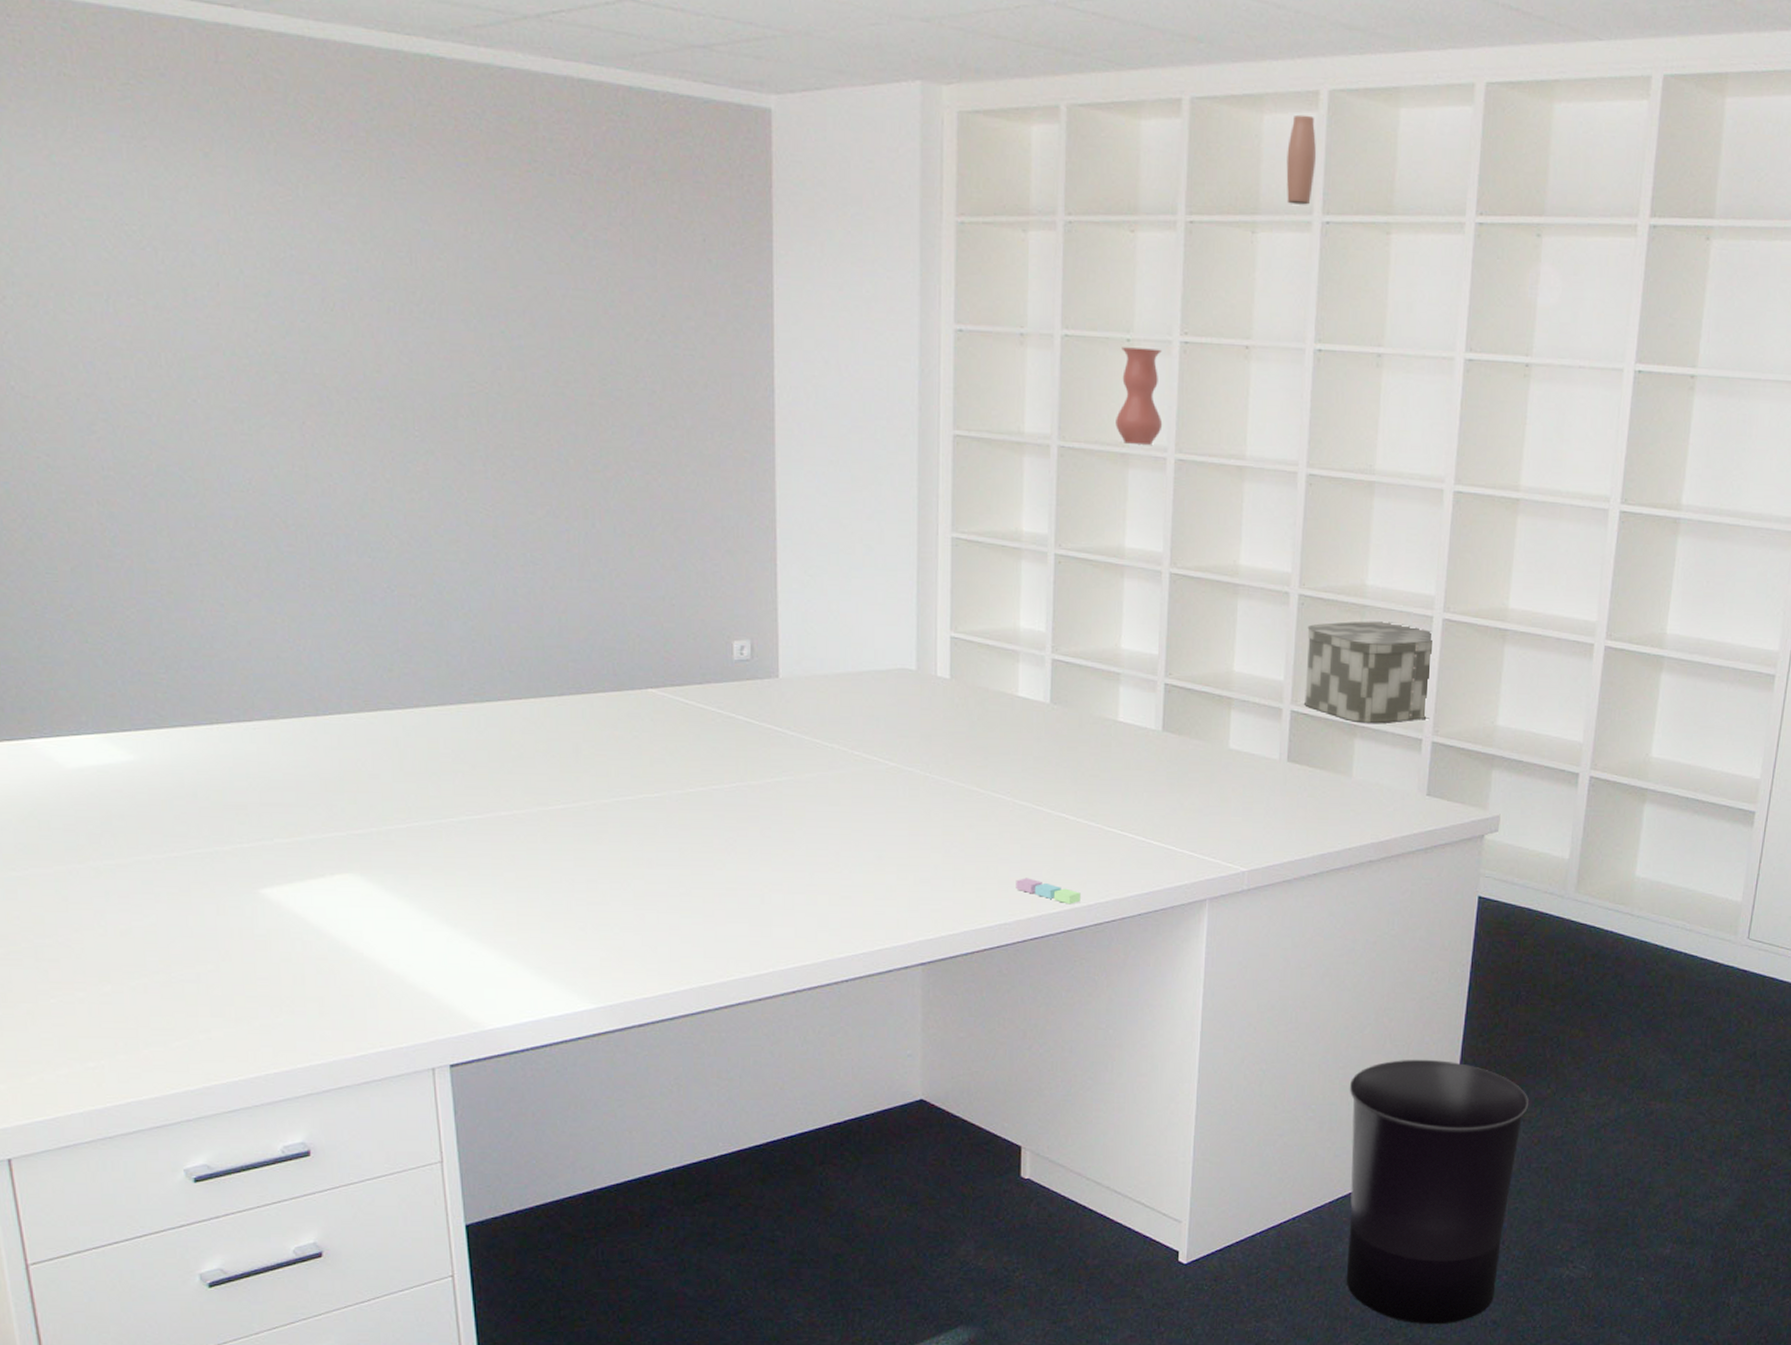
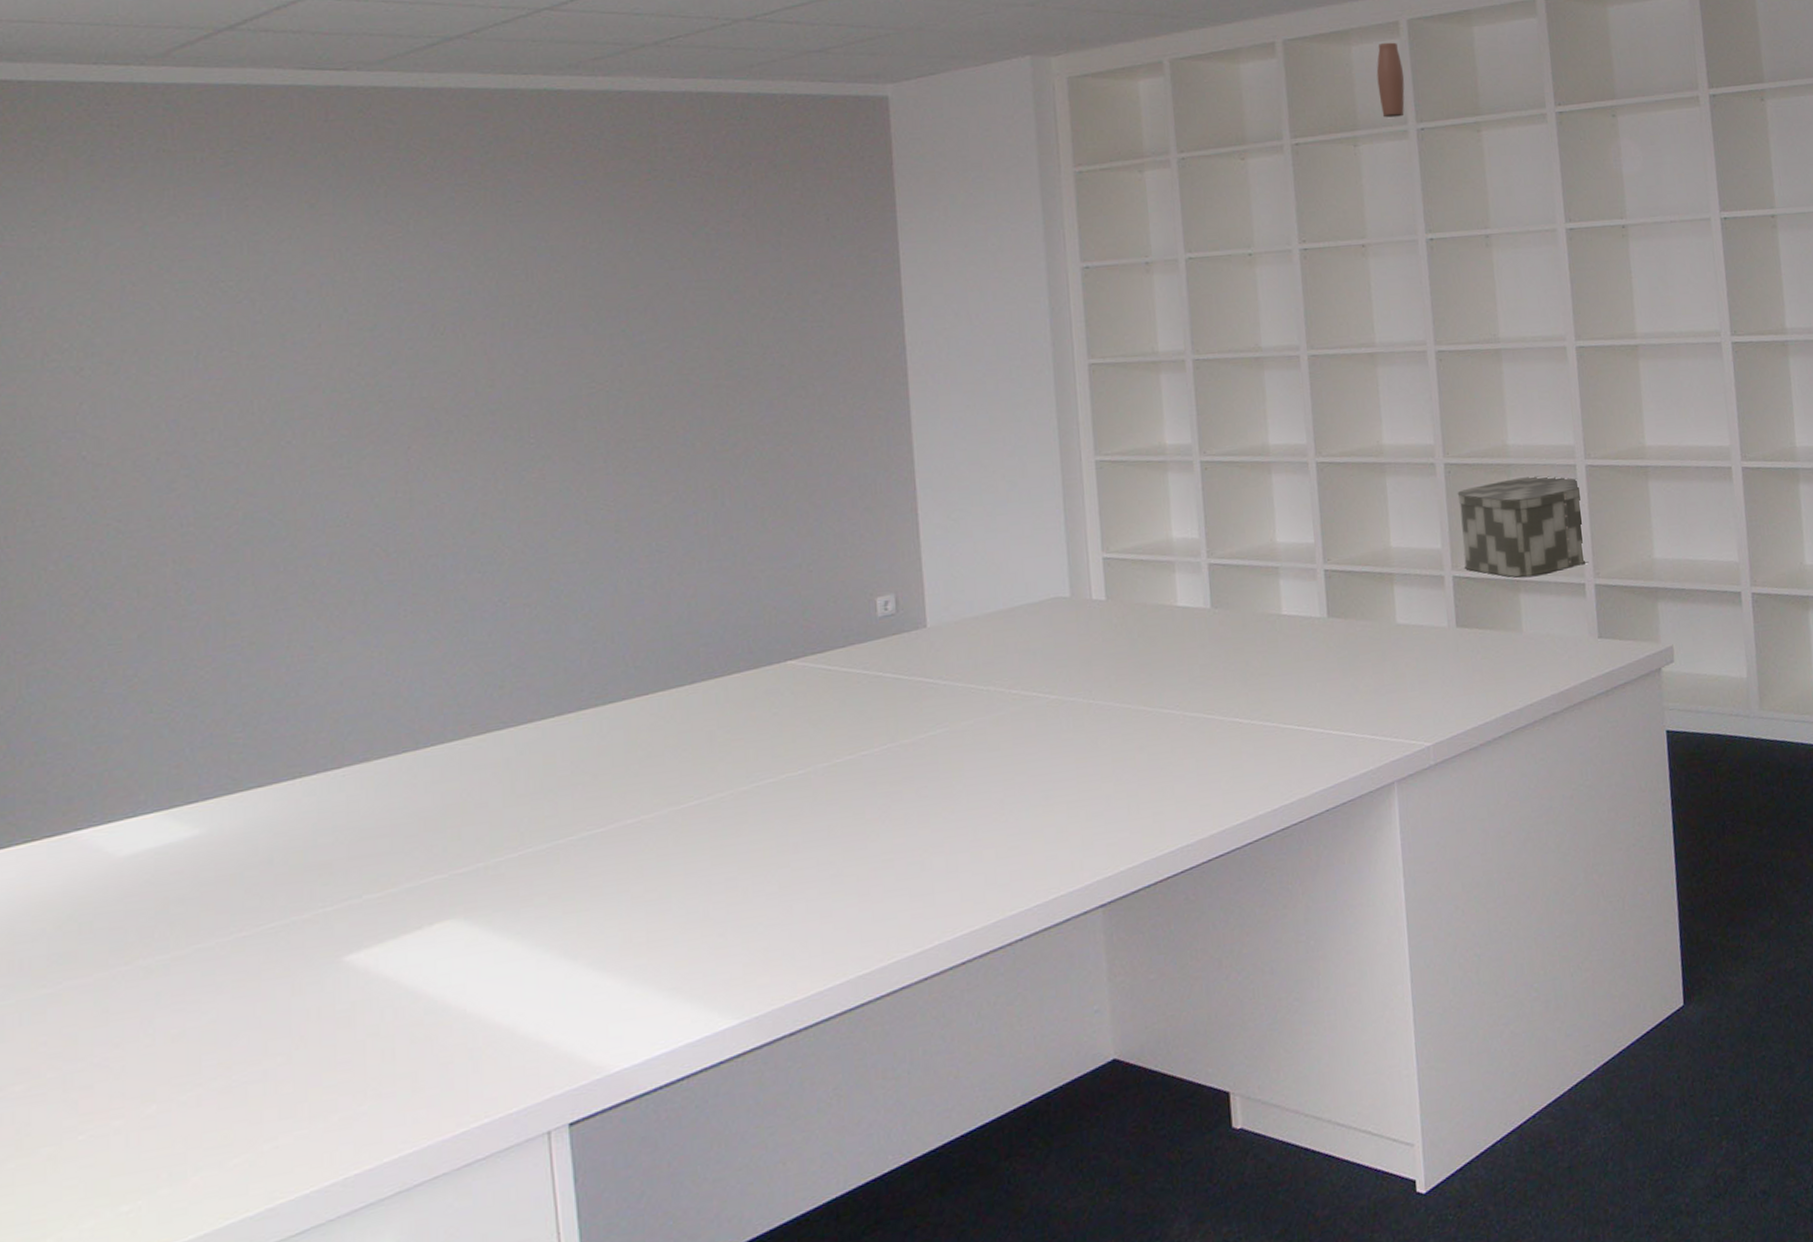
sticky notes: present [1016,878,1081,905] -> none [1194,792,1264,813]
vase: present [1116,347,1163,445] -> none [1244,258,1292,348]
waste bin: present [1346,1059,1528,1325] -> none [1569,908,1759,1213]

